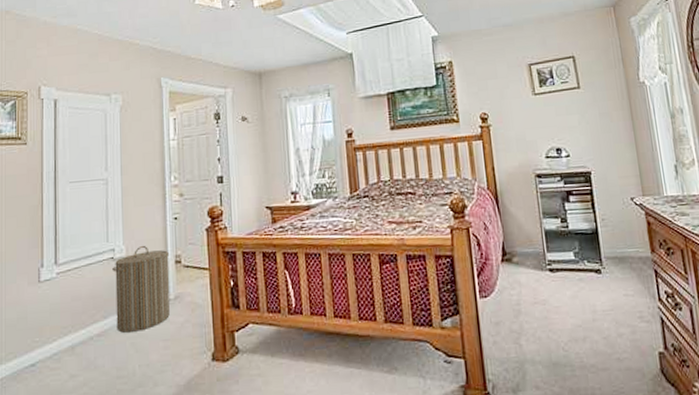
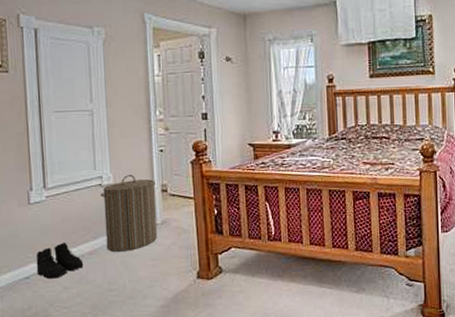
boots: none [43,323,92,366] -> present [35,242,84,279]

